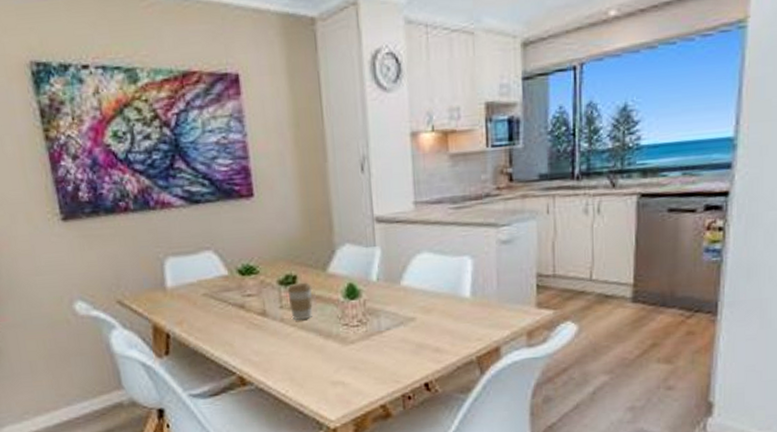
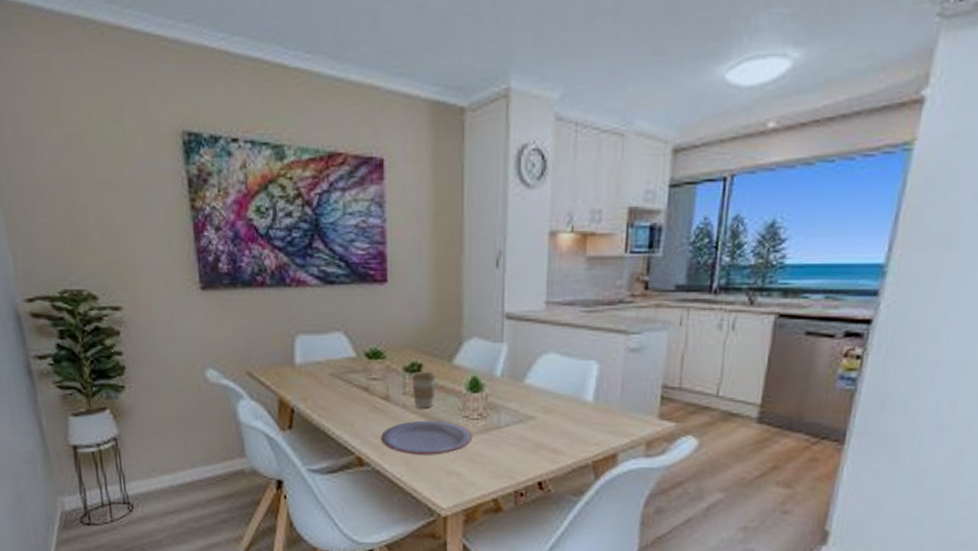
plate: none [261,331,355,369] -> present [380,420,473,455]

